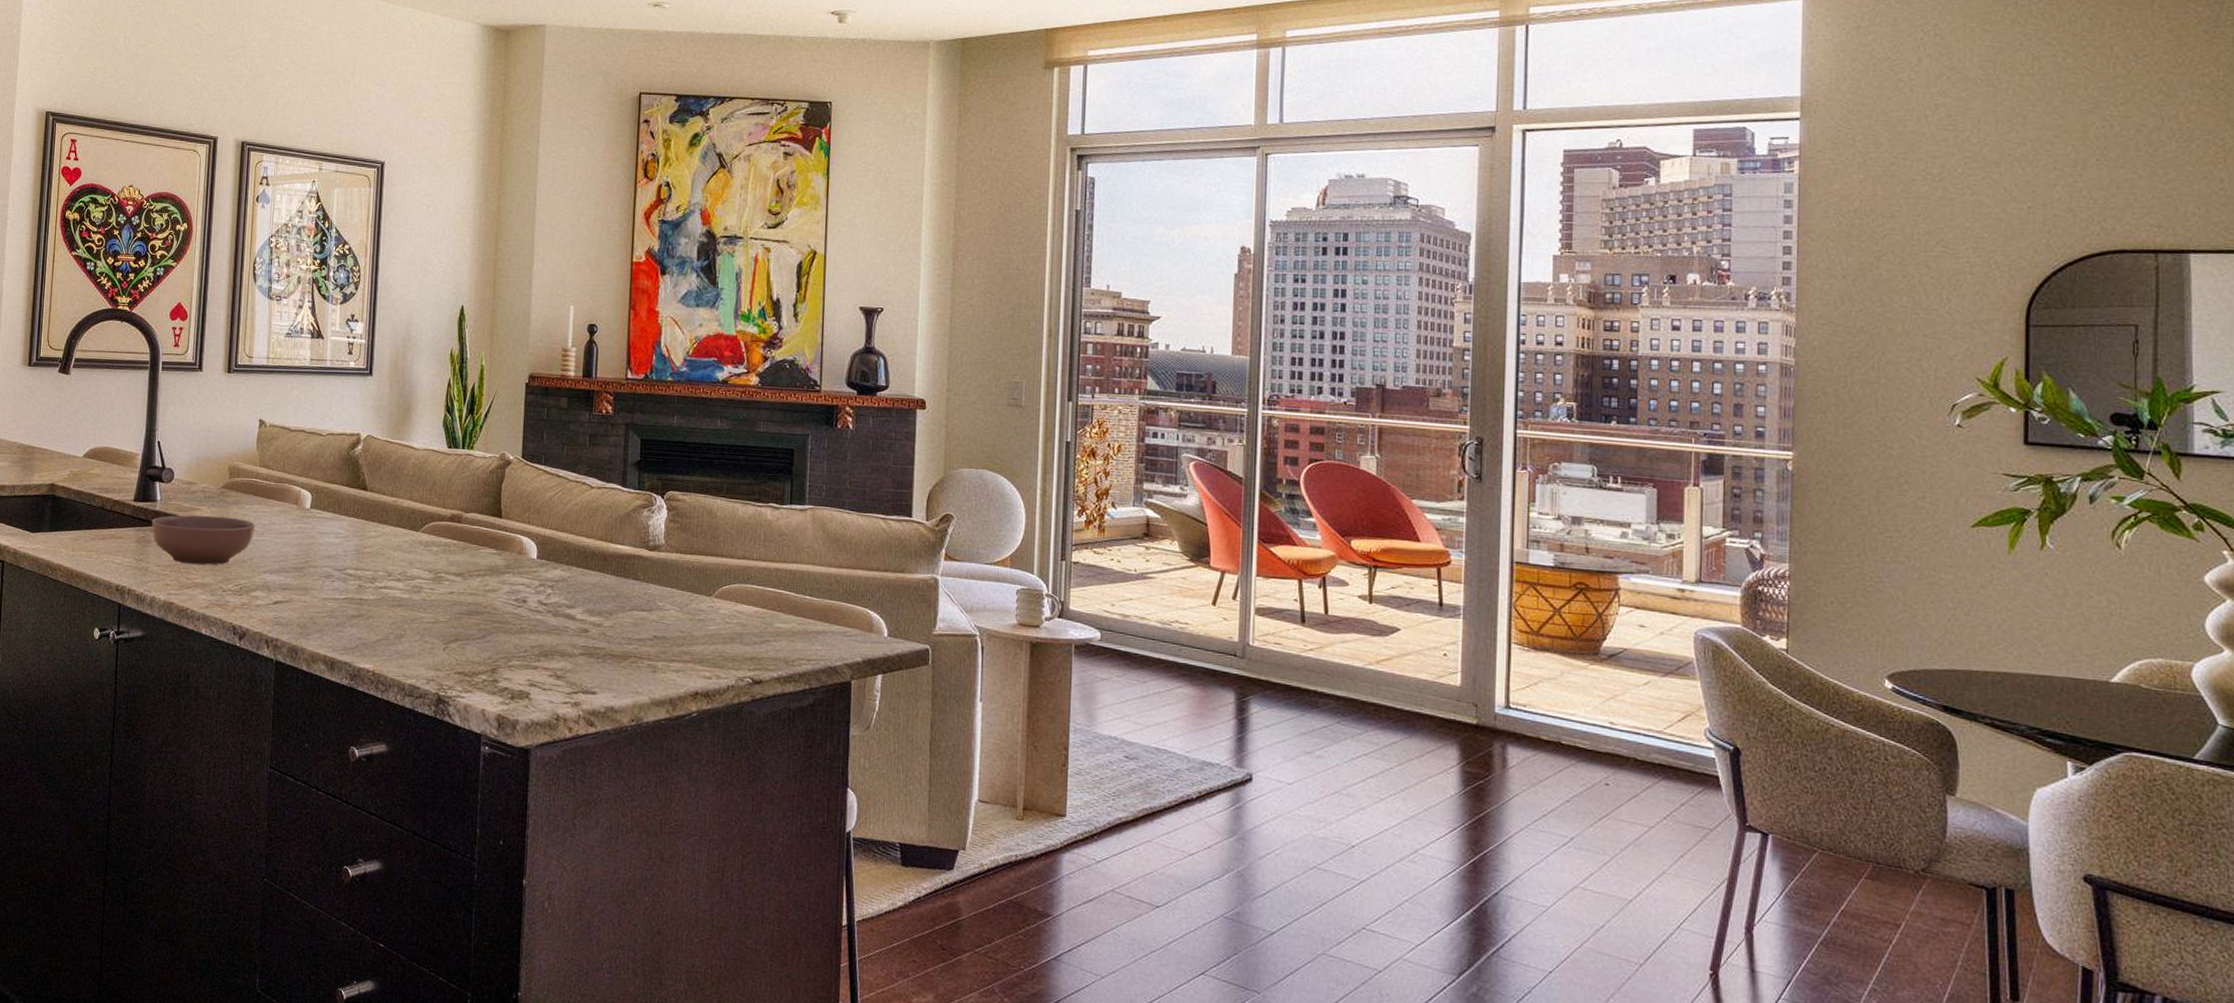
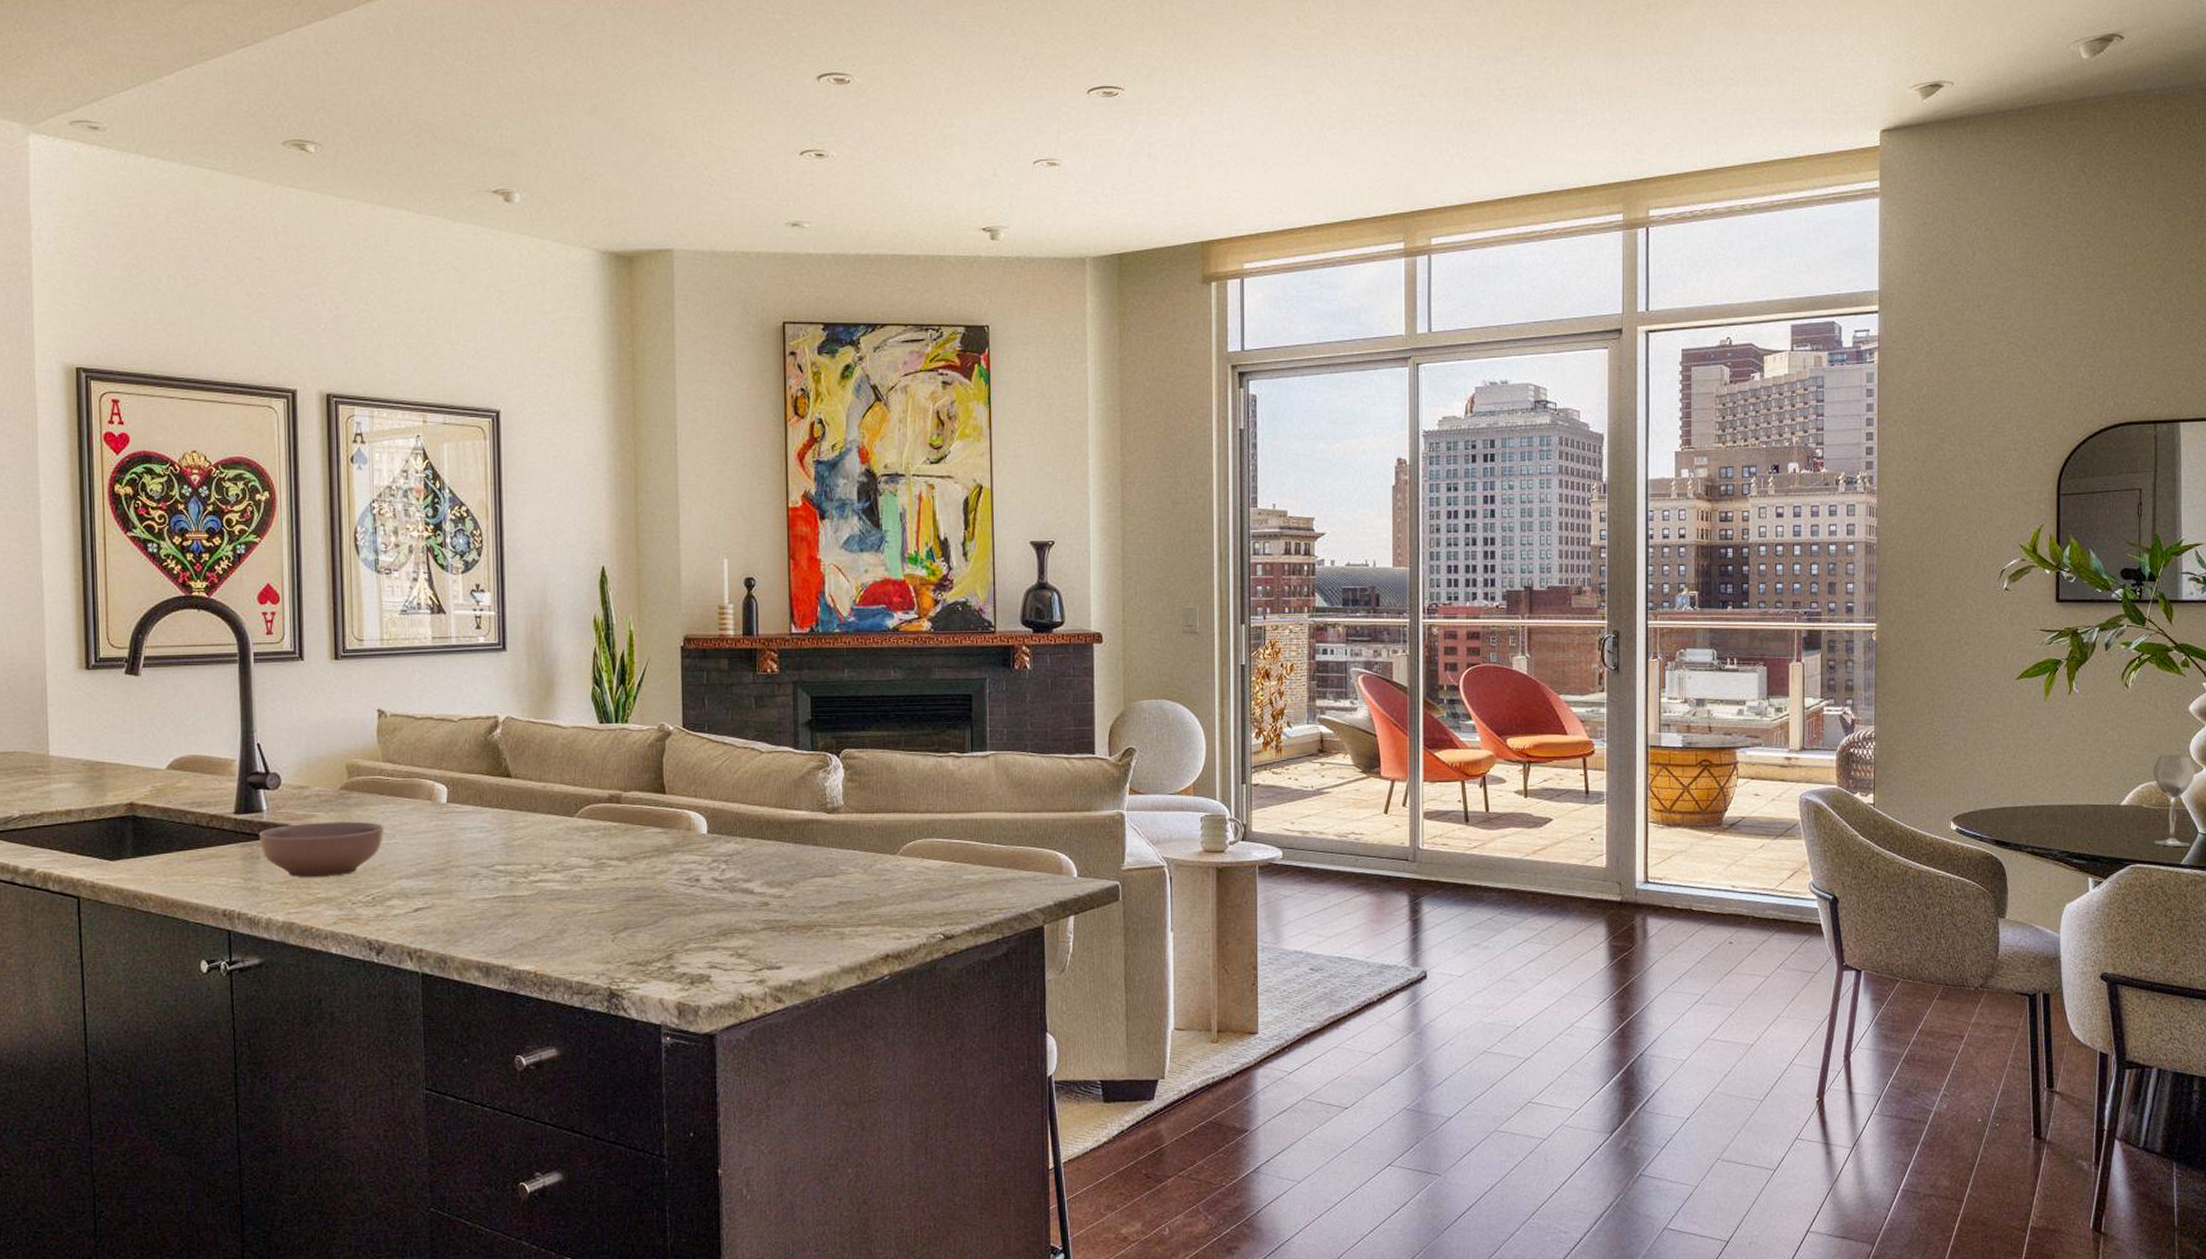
wineglass: none [2154,628,2213,741] -> present [2152,754,2195,848]

